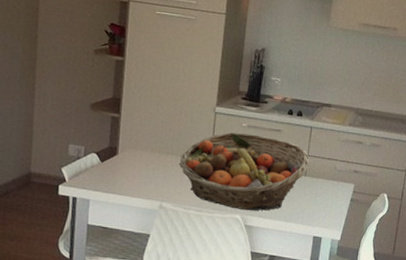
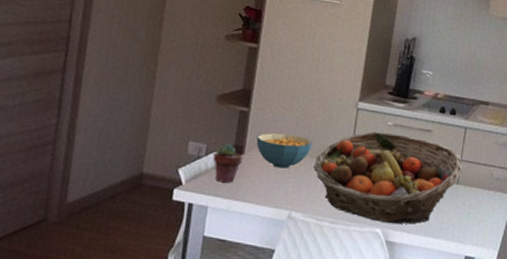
potted succulent: none [91,146,117,179] -> present [212,144,243,183]
cereal bowl: none [128,135,177,166] -> present [256,133,313,169]

